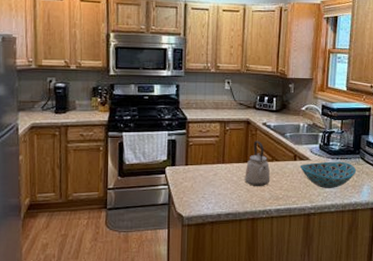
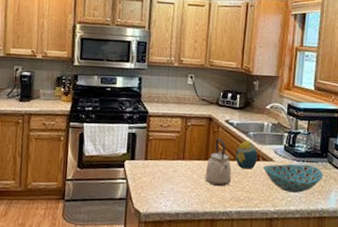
decorative egg: none [273,142,294,169] -> present [235,141,258,169]

